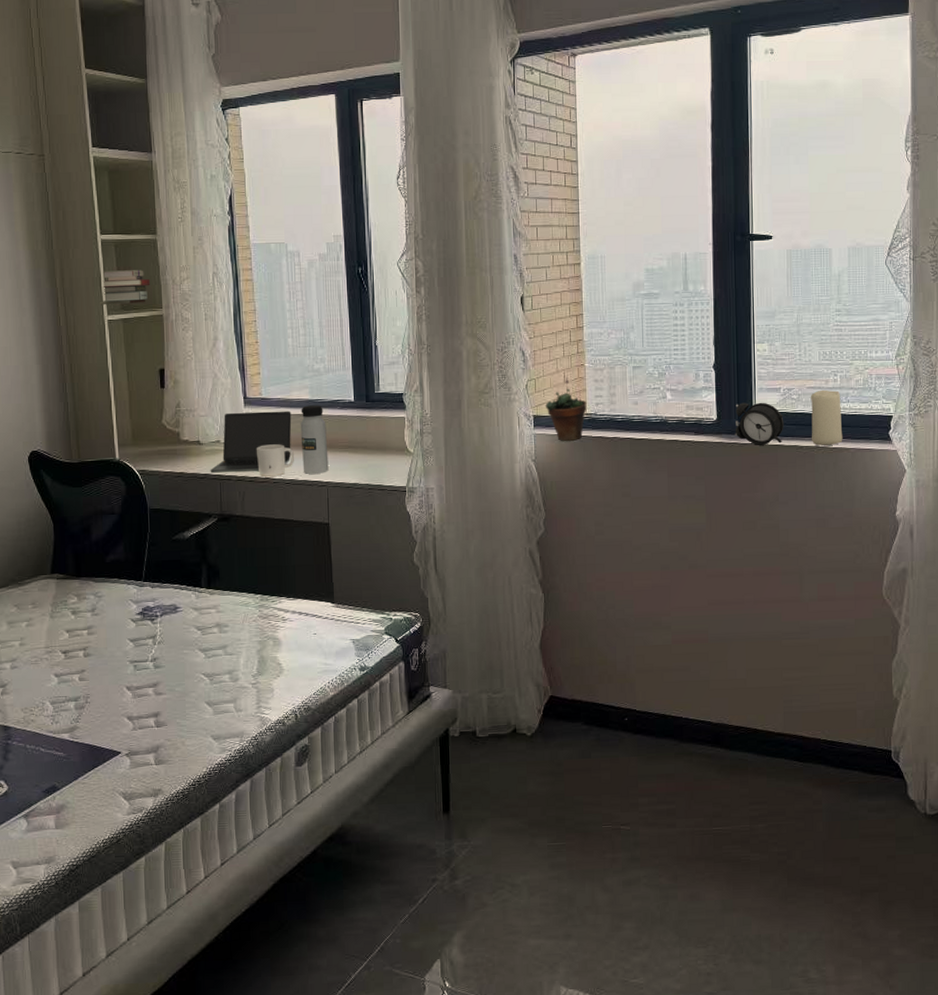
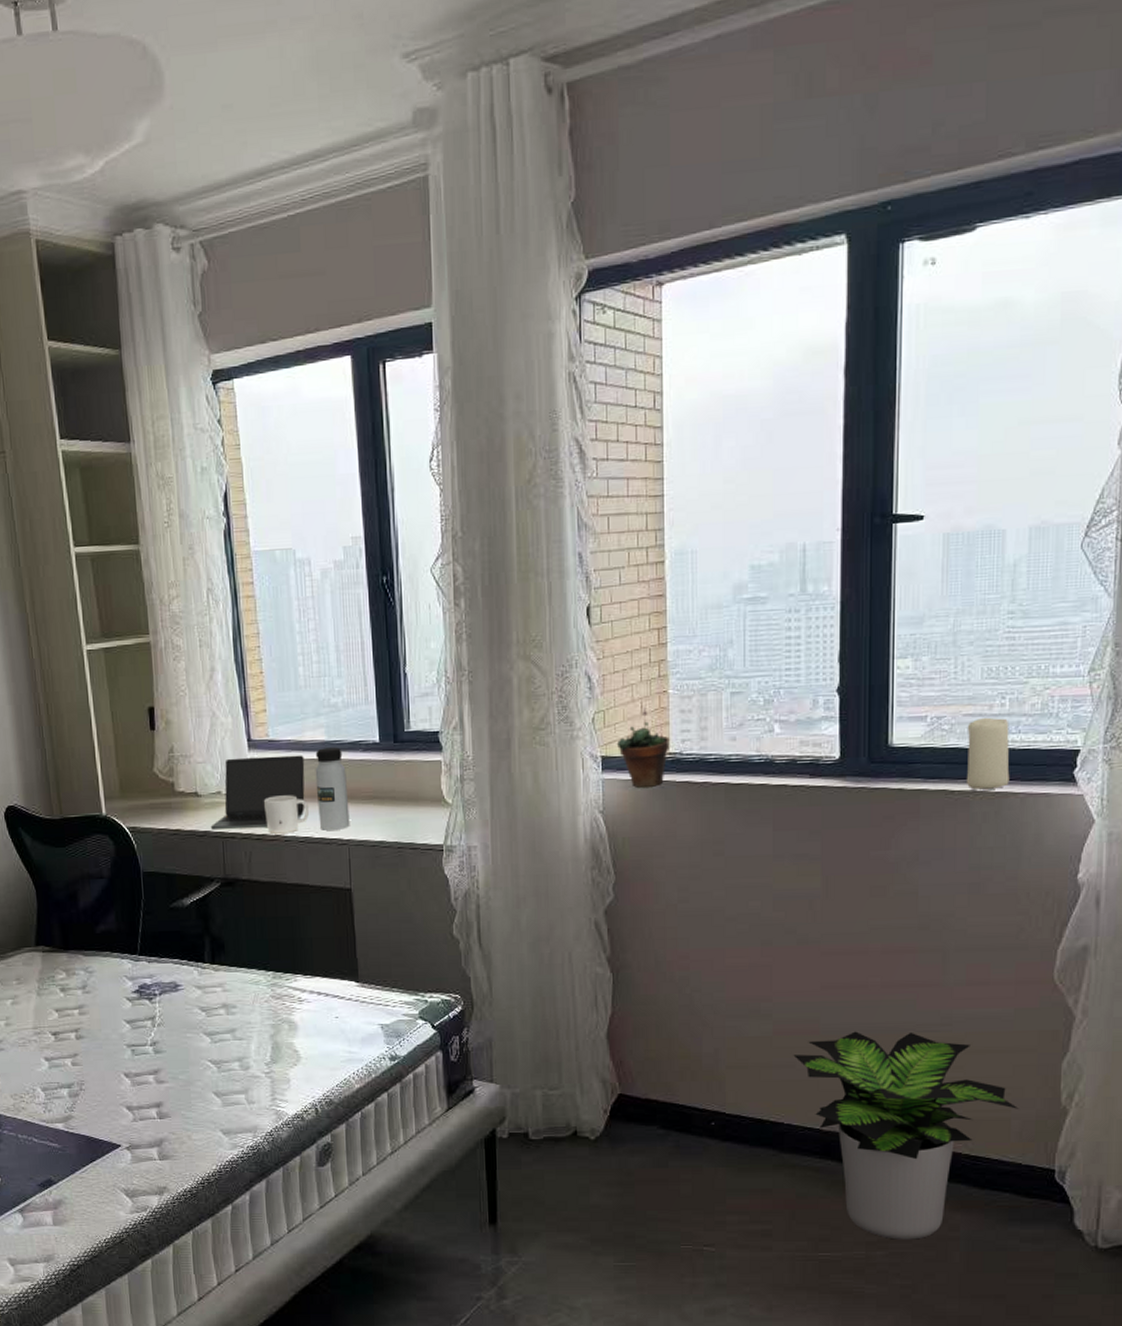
books: present [99,270,151,306] -> none [76,588,135,633]
potted plant: none [688,639,862,814] -> present [793,1031,1019,1240]
alarm clock: present [735,402,784,445] -> none [863,734,930,790]

